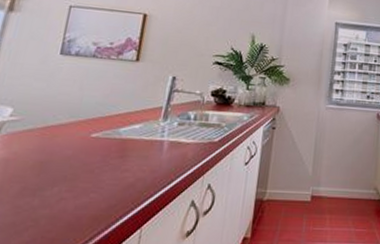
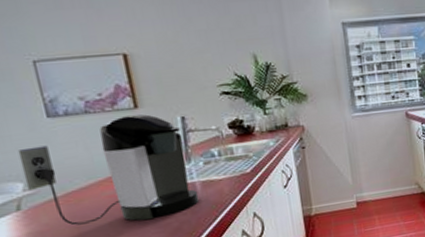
coffee maker: none [14,66,168,170] -> present [17,114,199,226]

